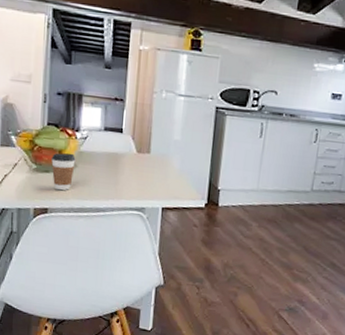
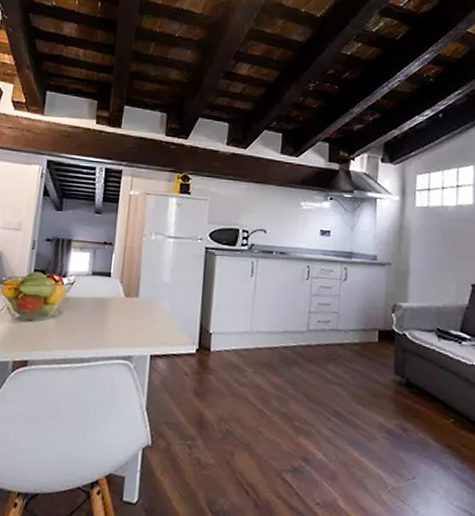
coffee cup: present [51,153,76,191] -> none [35,300,61,341]

